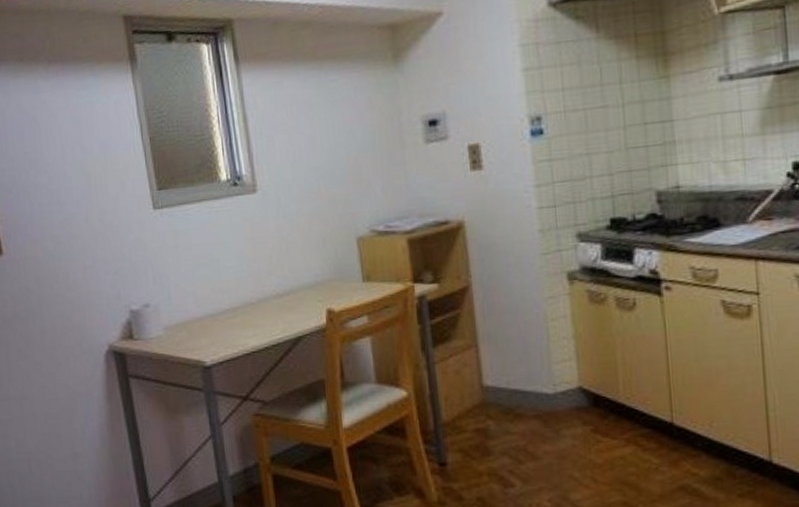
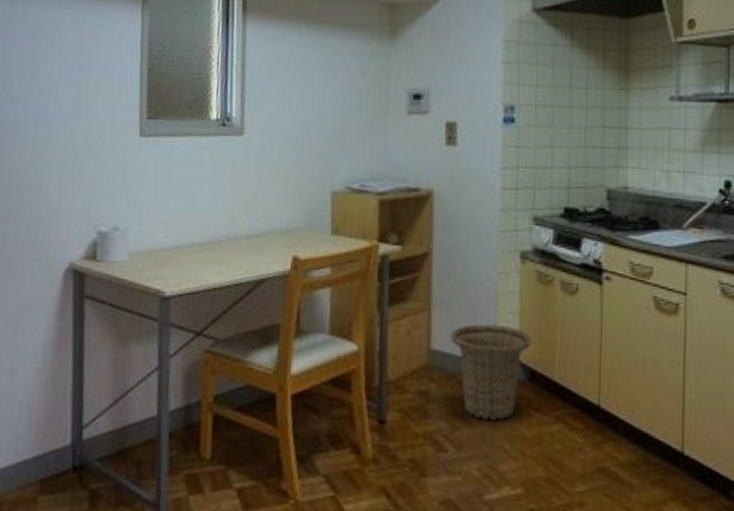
basket: none [502,352,591,451] -> present [450,324,532,421]

